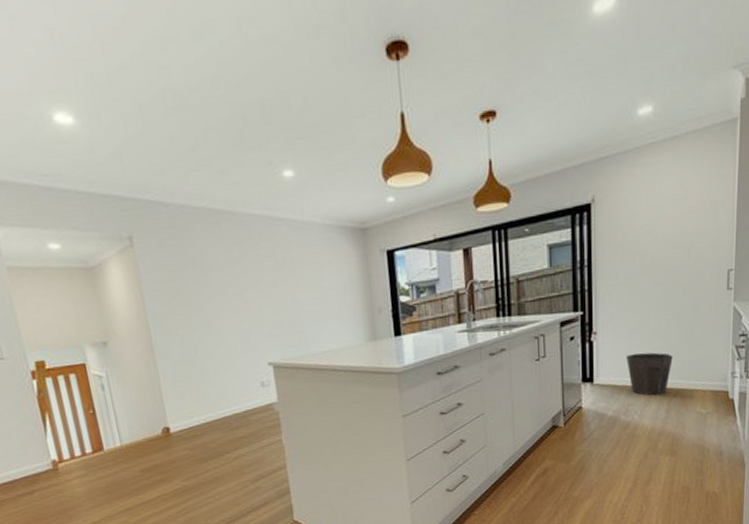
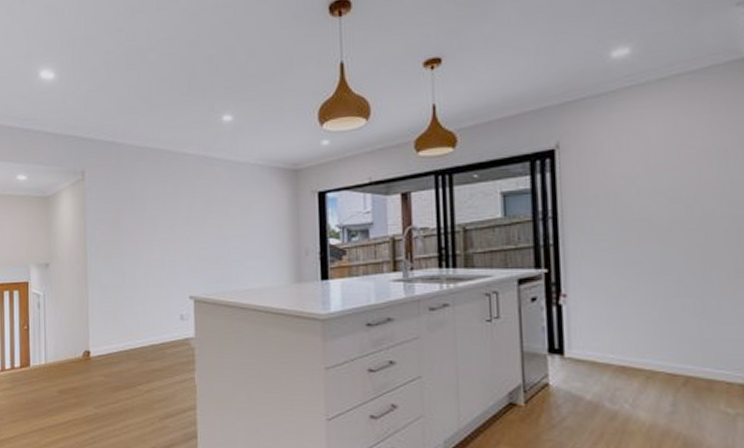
waste bin: present [627,352,673,396] -> none [609,324,677,381]

